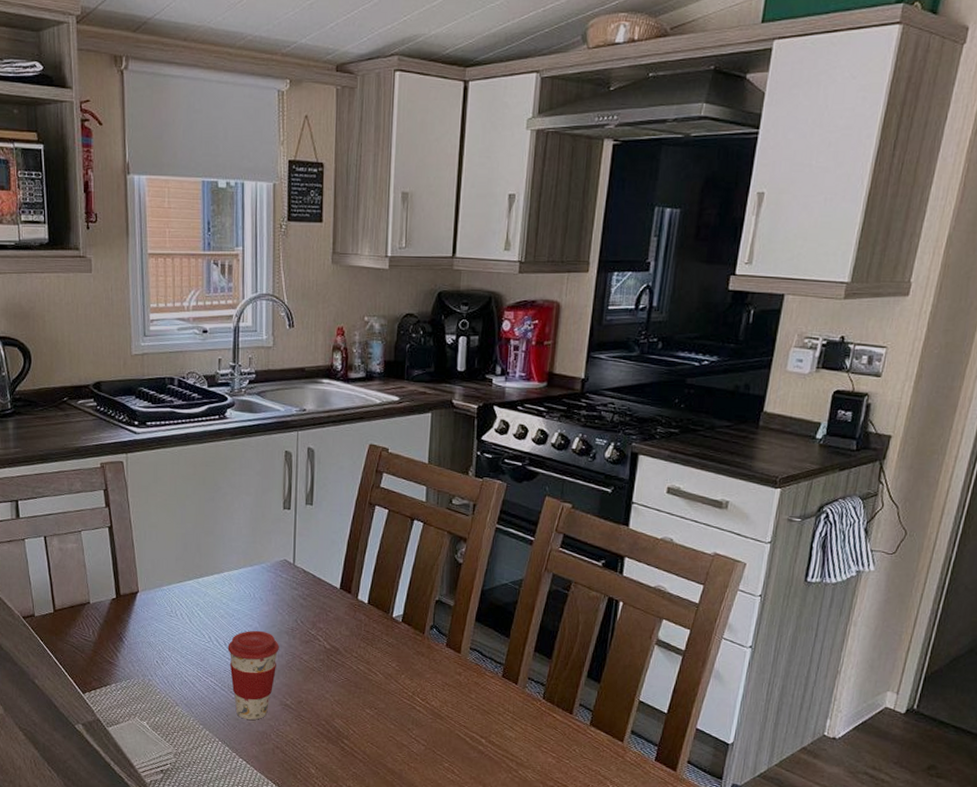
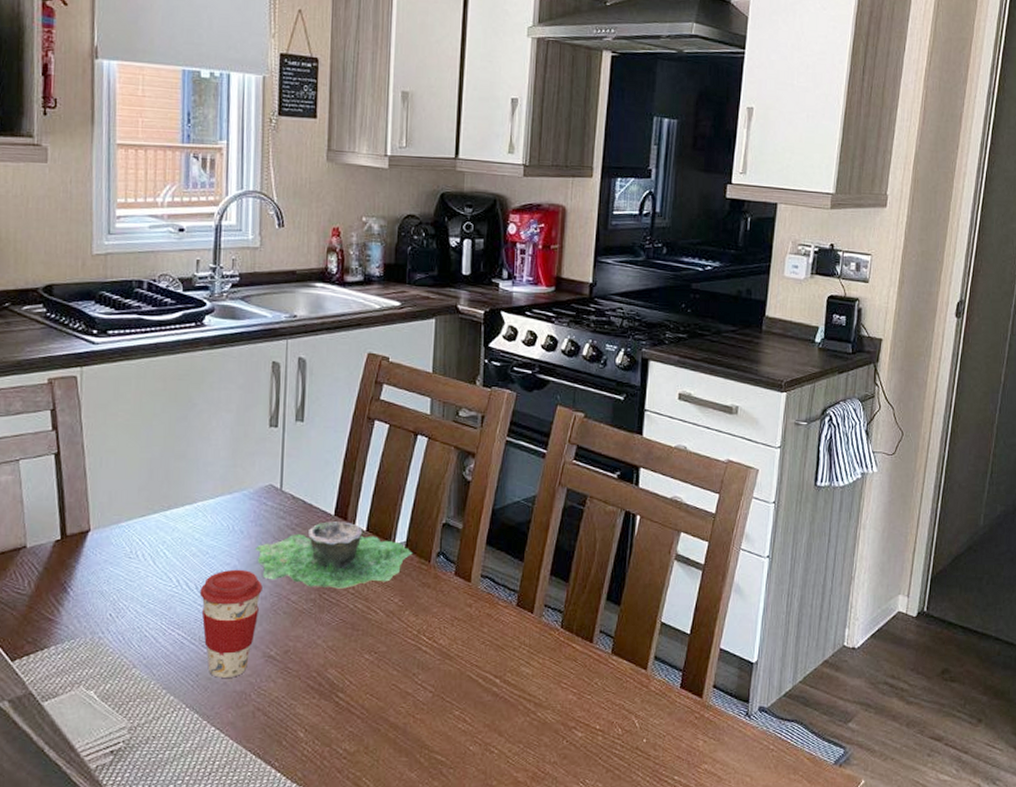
succulent planter: none [272,593,409,652] -> present [254,521,413,589]

